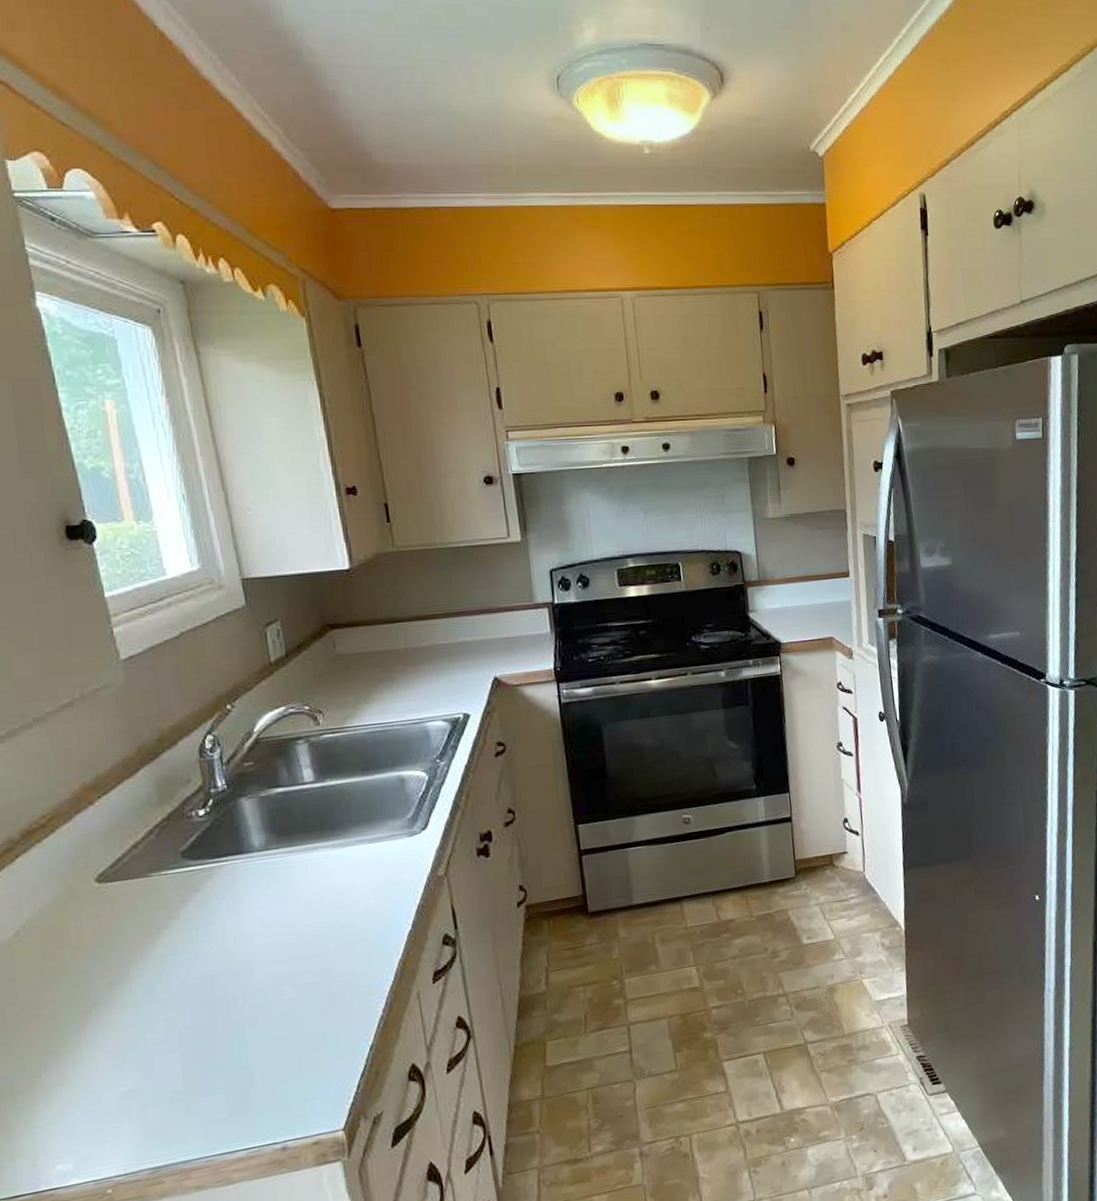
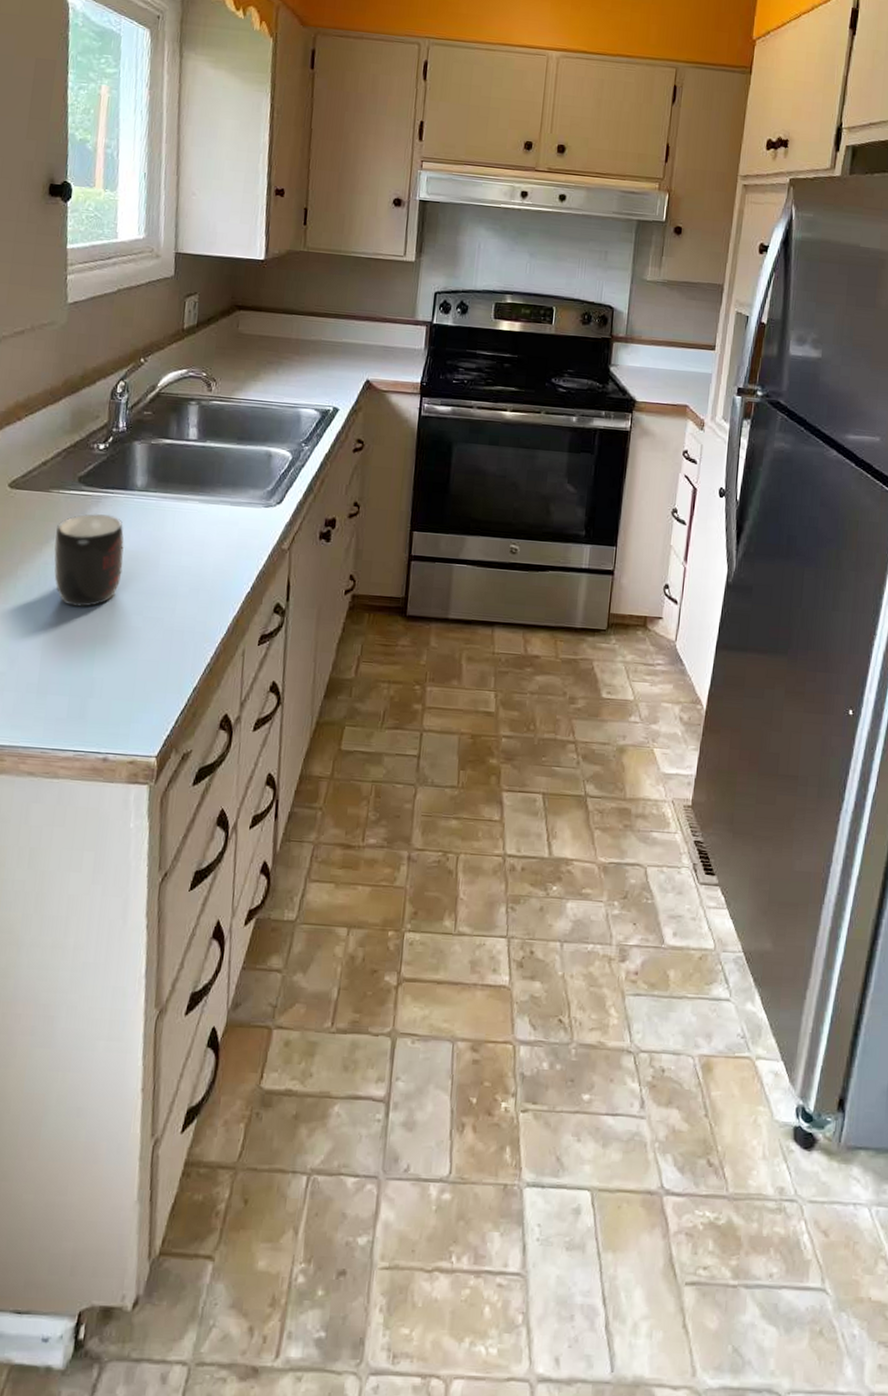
mug: none [167,885,259,996] -> present [54,514,124,607]

